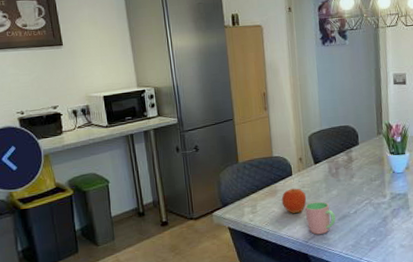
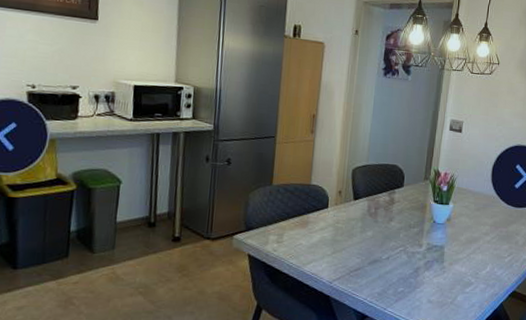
fruit: present [281,188,307,213] -> none [311,222,339,250]
cup: present [304,201,336,235] -> none [334,240,366,277]

